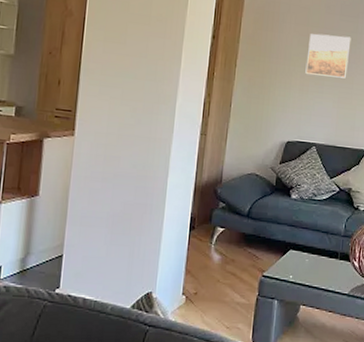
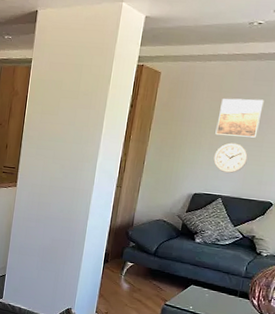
wall clock: none [305,83,339,119] -> present [213,142,248,174]

